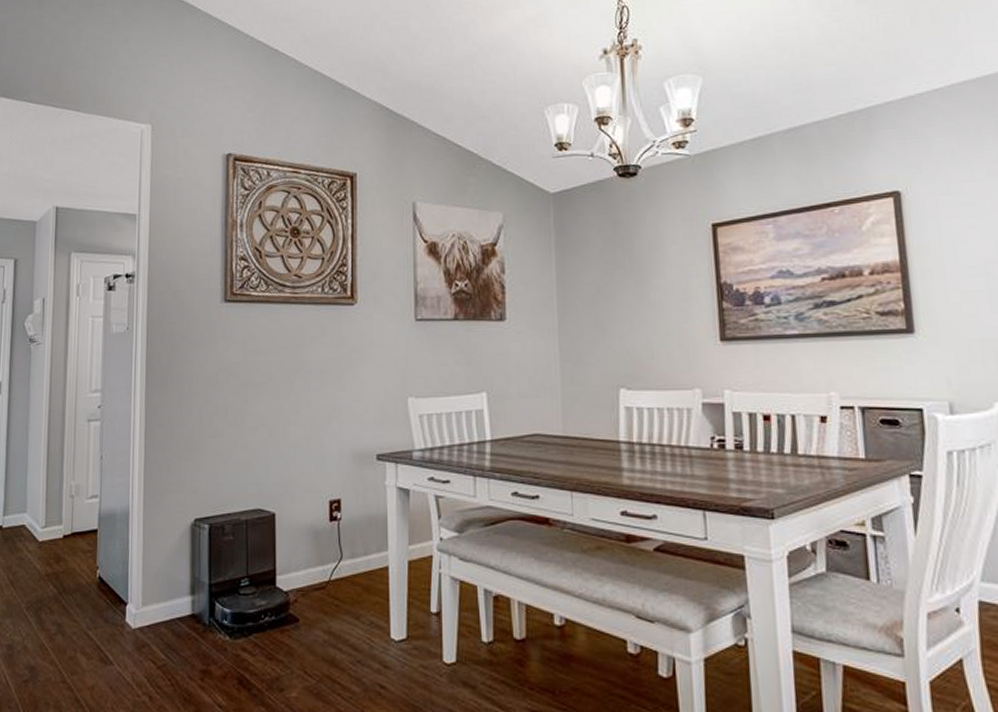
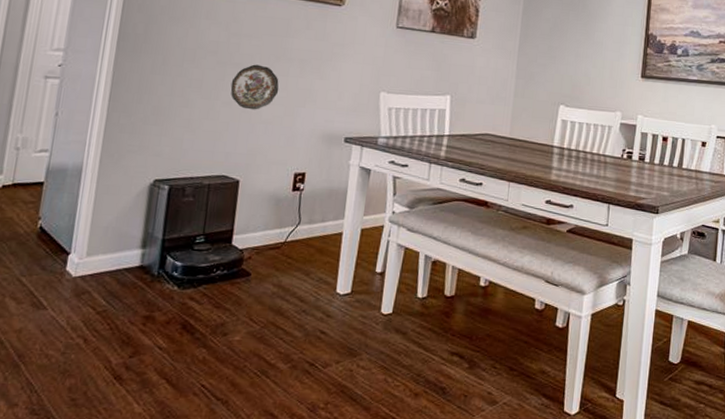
decorative plate: none [255,382,302,433] -> present [230,64,279,110]

